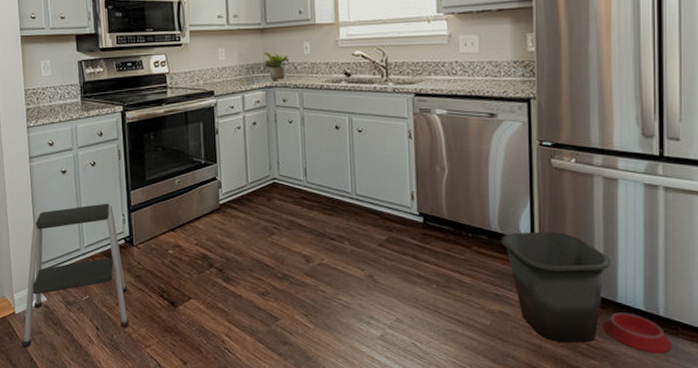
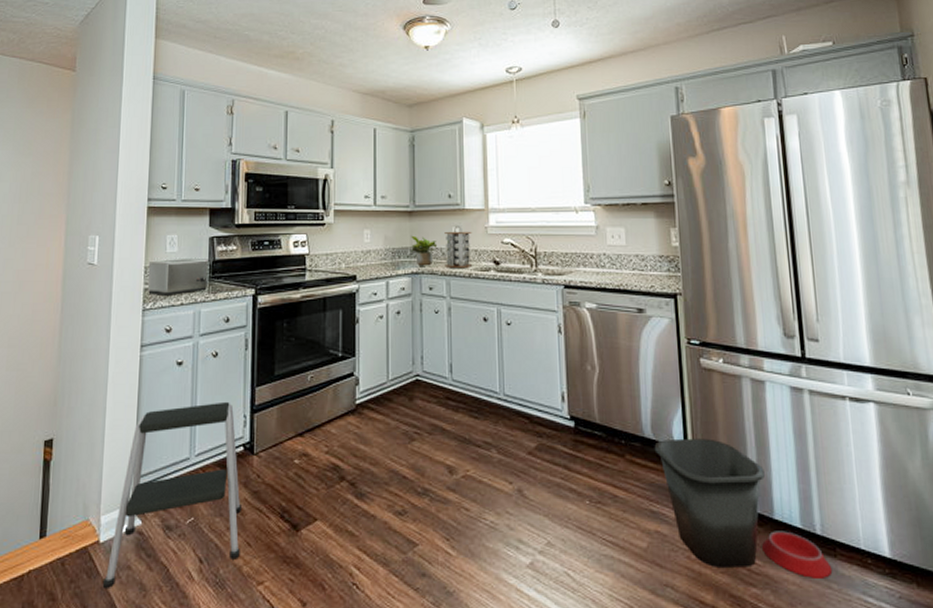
toaster: none [27,80,81,115] -> present [147,257,208,297]
spice rack: none [296,40,324,82] -> present [444,225,473,269]

